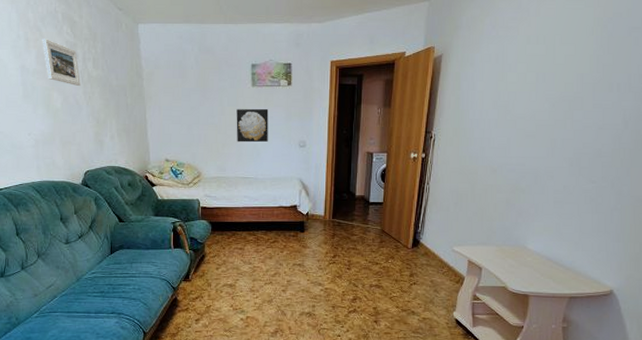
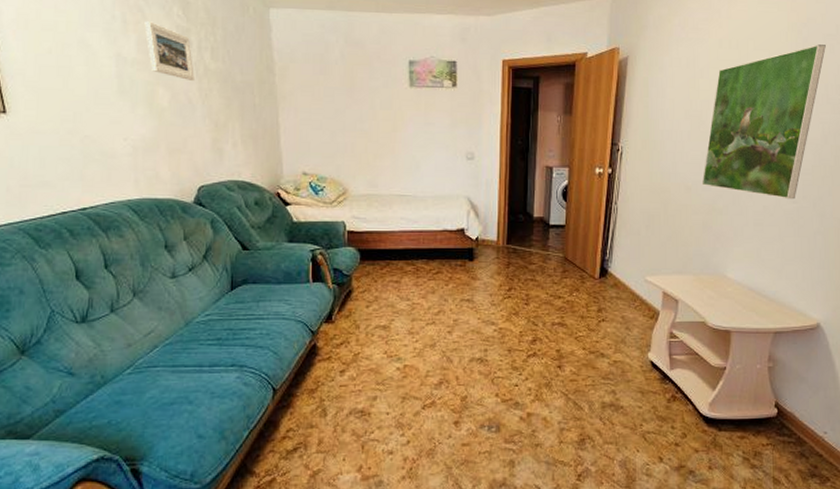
wall art: present [236,108,269,143] -> none [390,113,430,154]
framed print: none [506,37,630,180] -> present [701,44,826,200]

